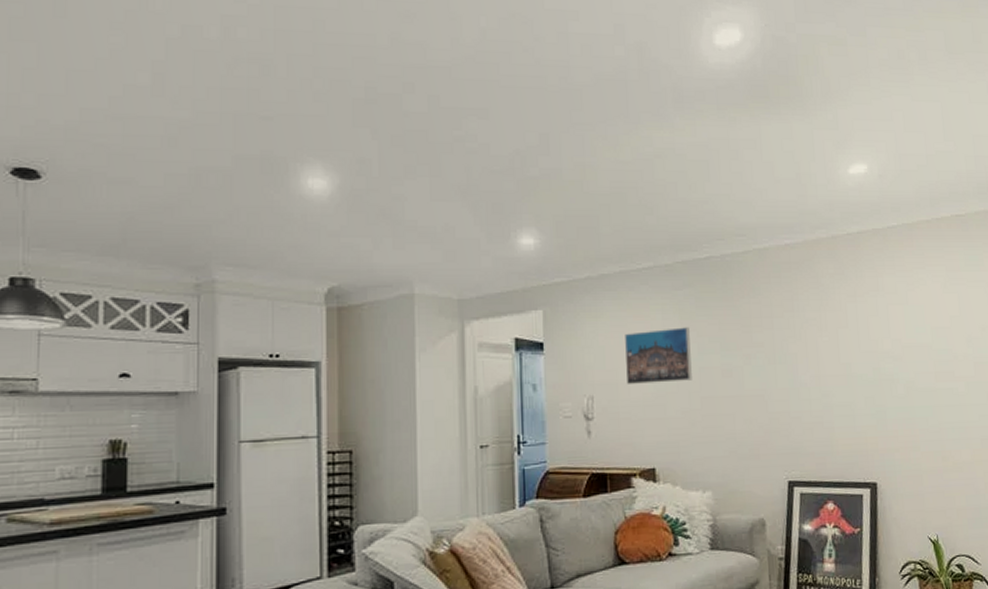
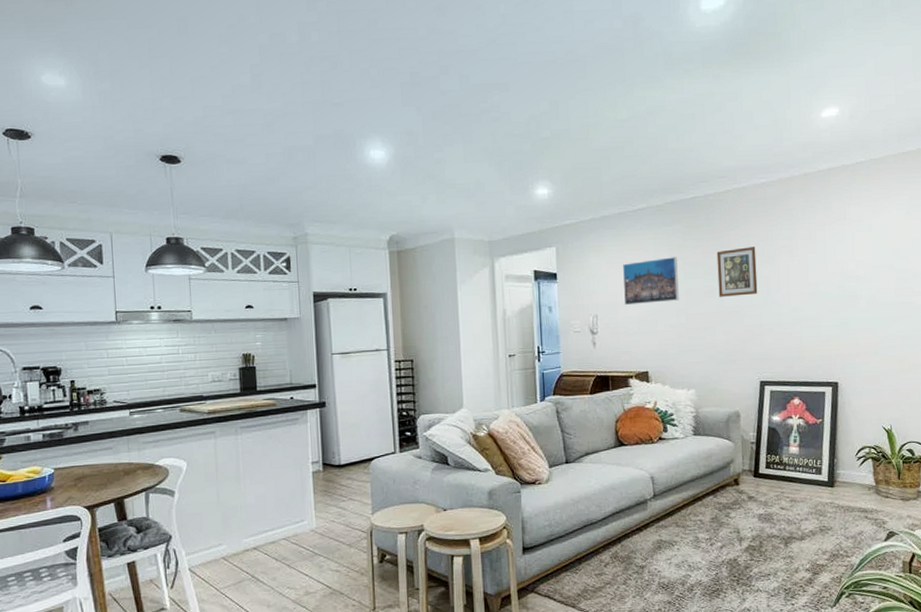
picture frame: none [735,318,784,377] -> present [716,247,758,297]

